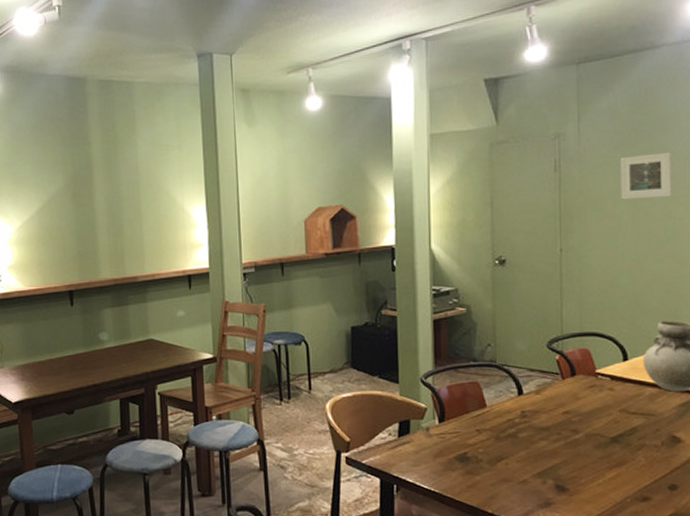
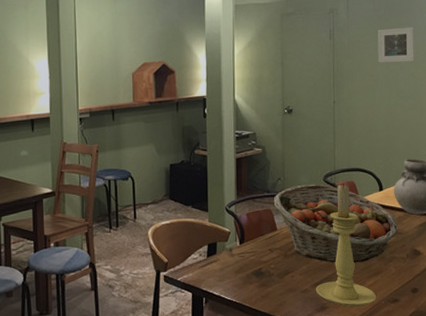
fruit basket: none [481,351,650,450] -> present [273,184,399,263]
candle holder: none [538,351,620,504] -> present [316,184,377,307]

